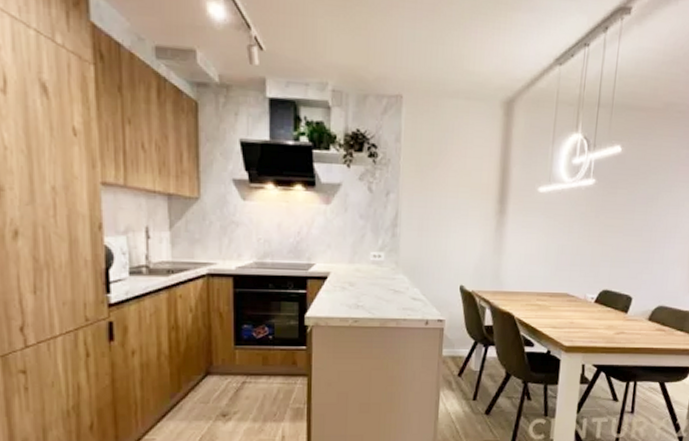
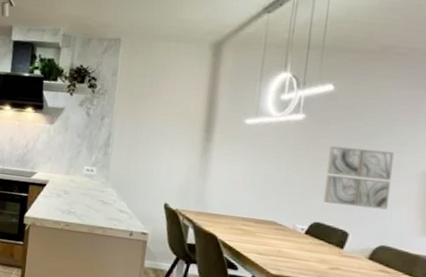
wall art: none [611,211,672,271] -> present [323,146,395,210]

